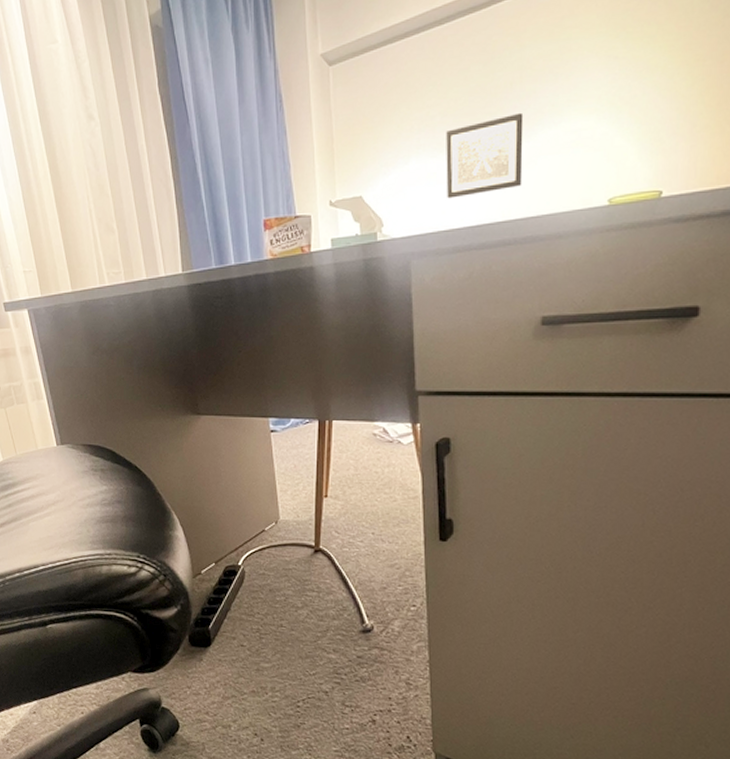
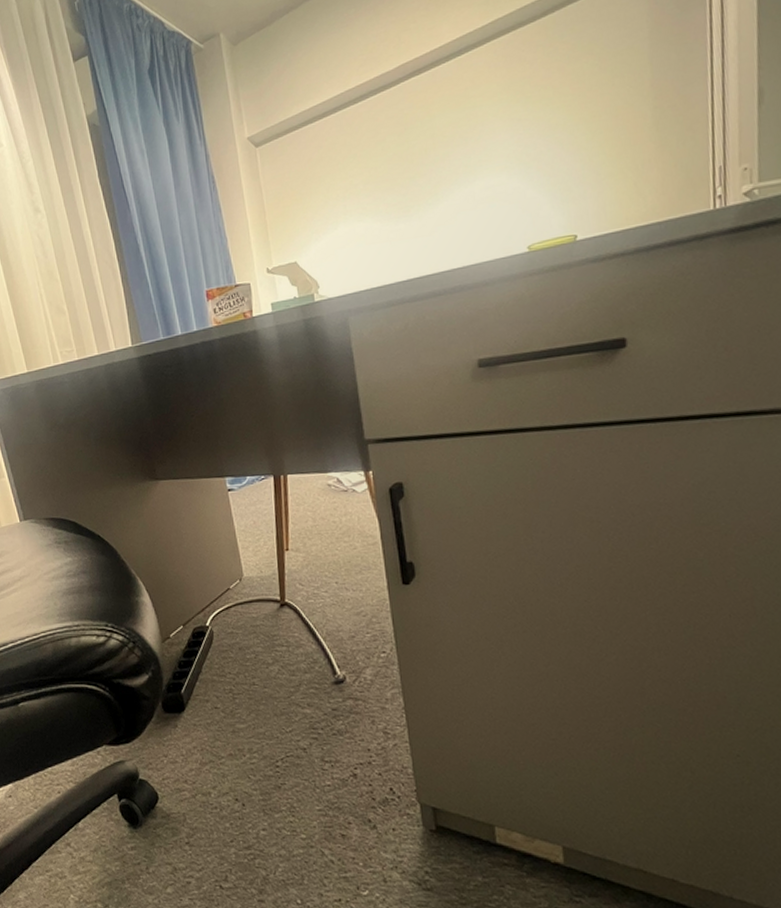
wall art: present [446,112,524,199] -> none [370,175,445,258]

